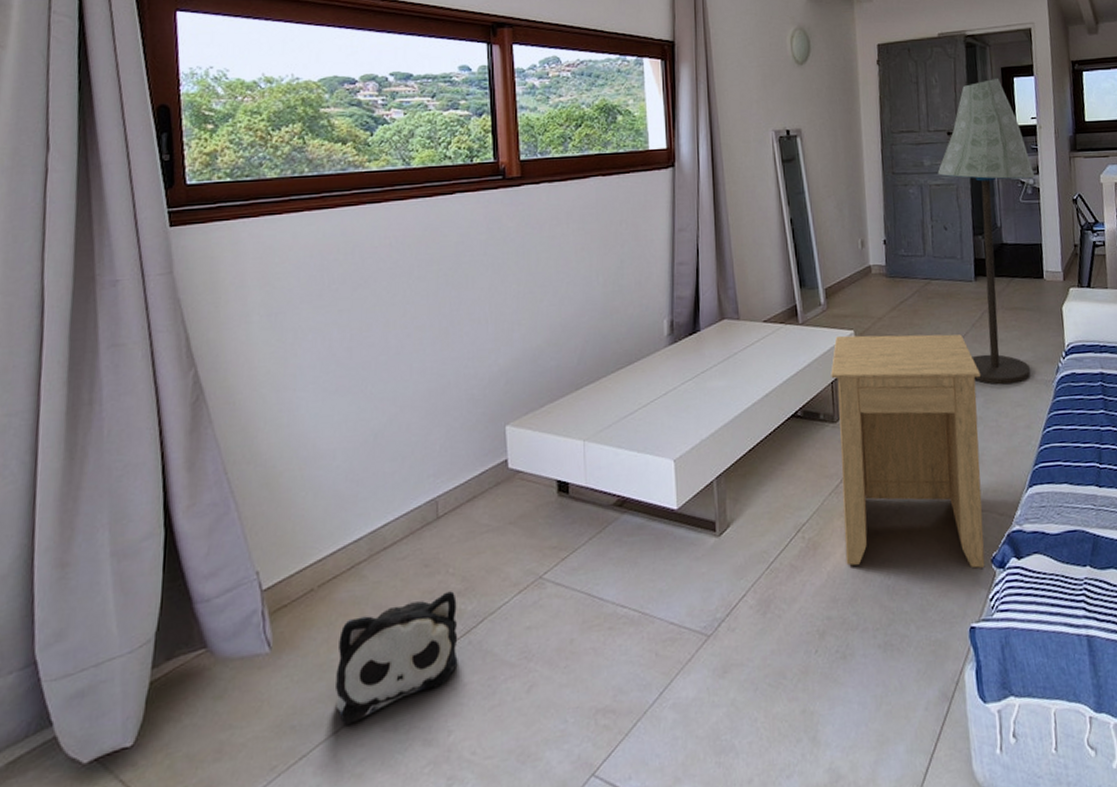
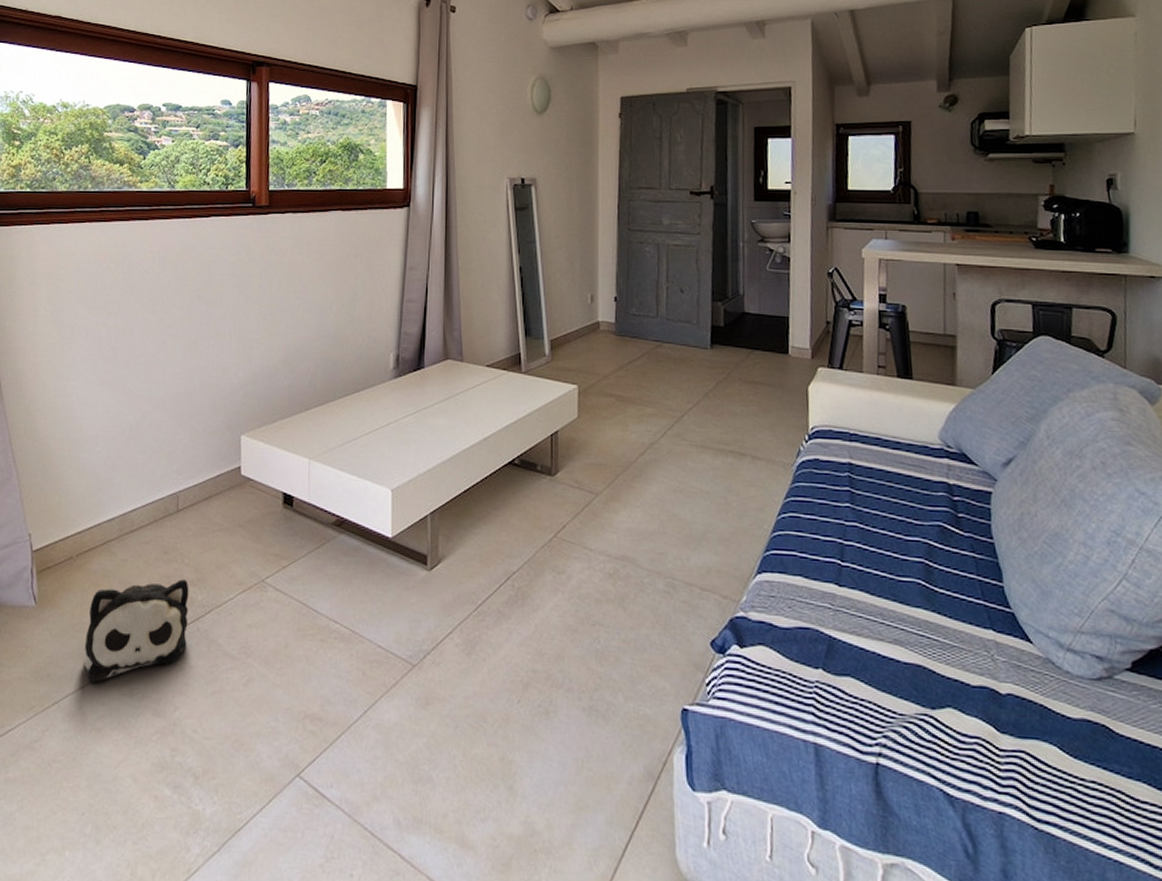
side table: present [831,334,985,569] -> none [551,388,712,649]
floor lamp: present [937,78,1036,385] -> none [677,137,786,462]

